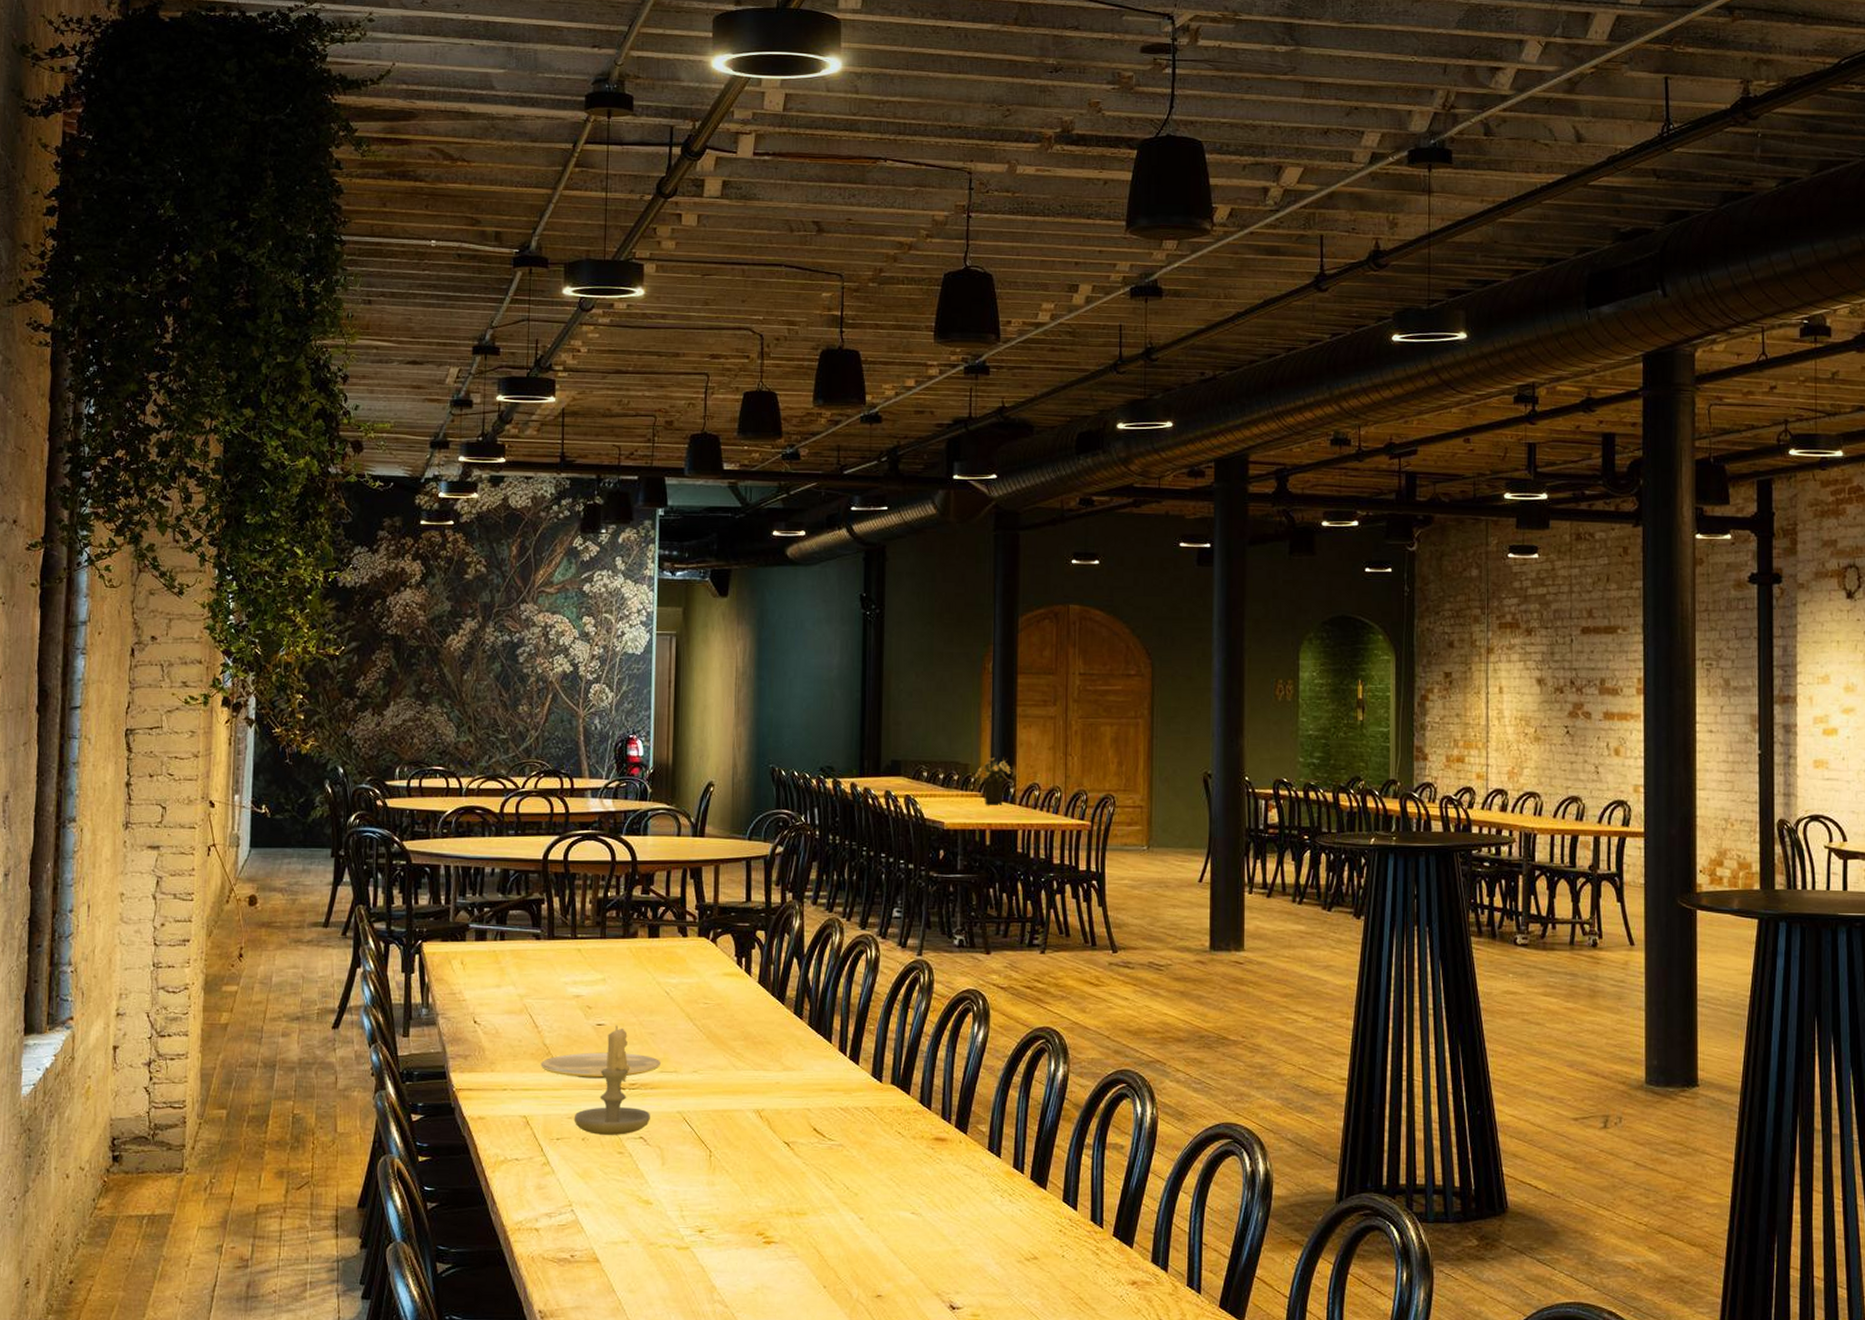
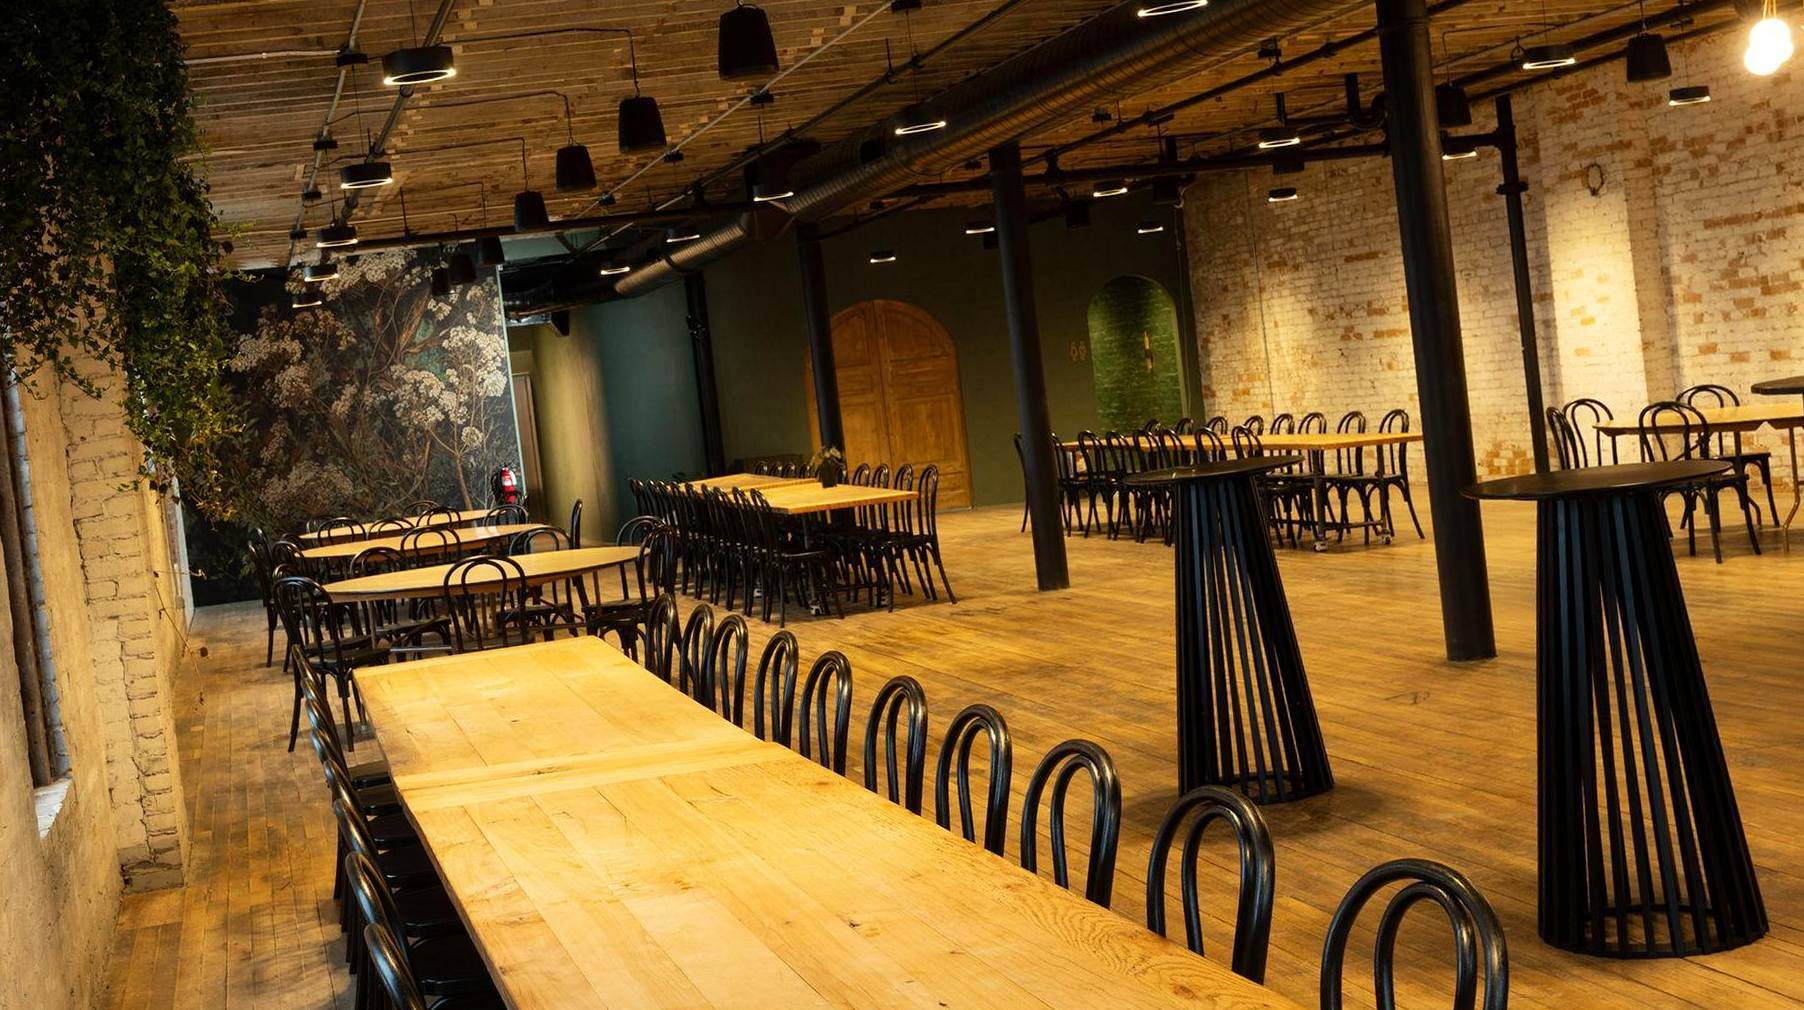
plate: present [540,1052,662,1079] -> none [469,742,572,768]
candle: present [574,1025,650,1135] -> none [504,719,570,815]

